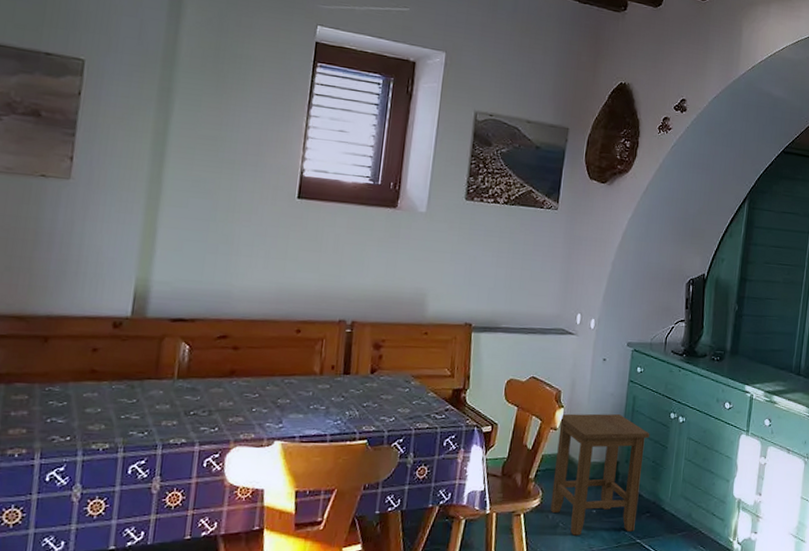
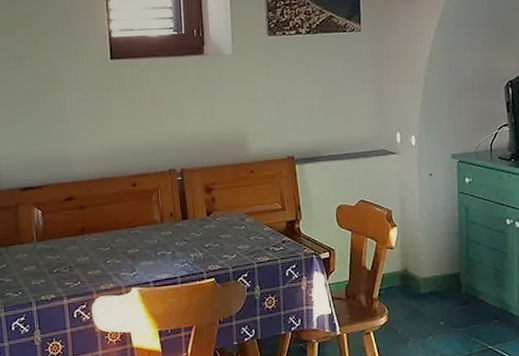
stool: present [550,413,650,536] -> none [395,227,488,348]

